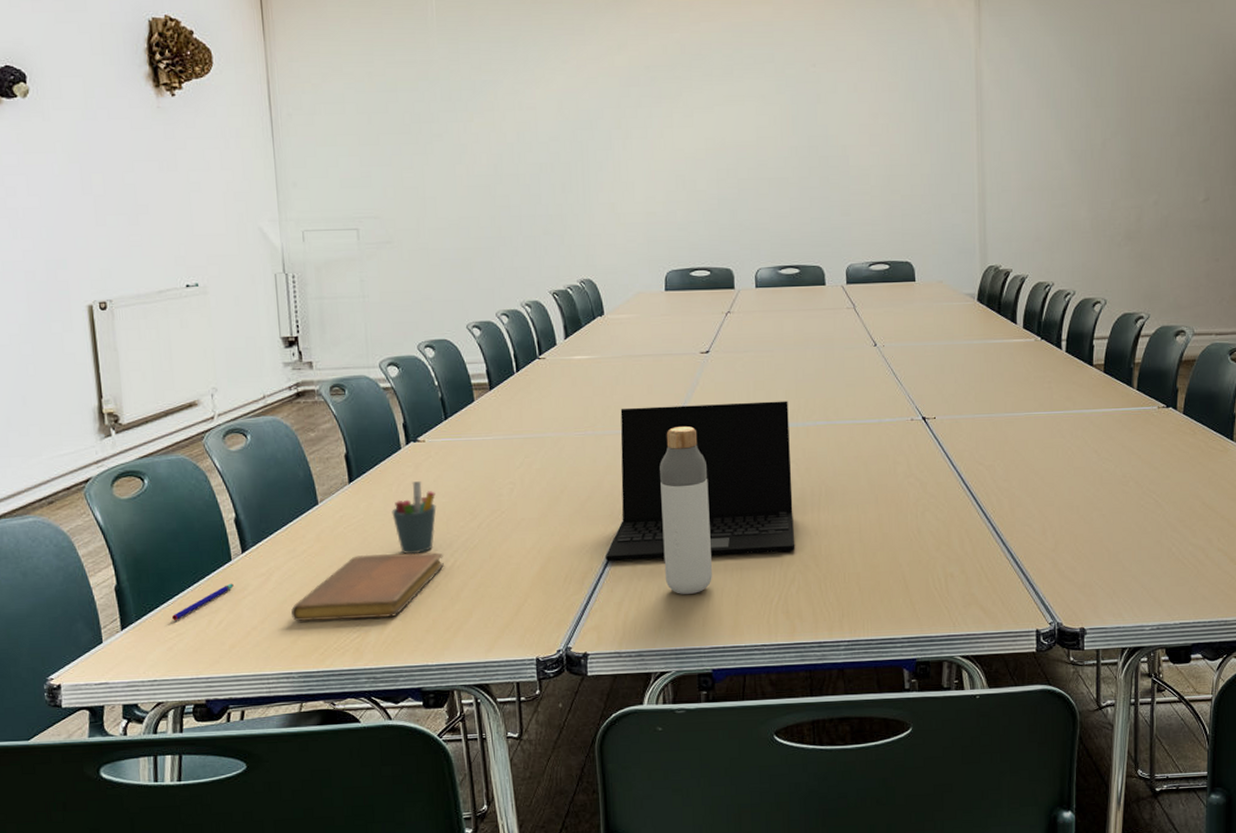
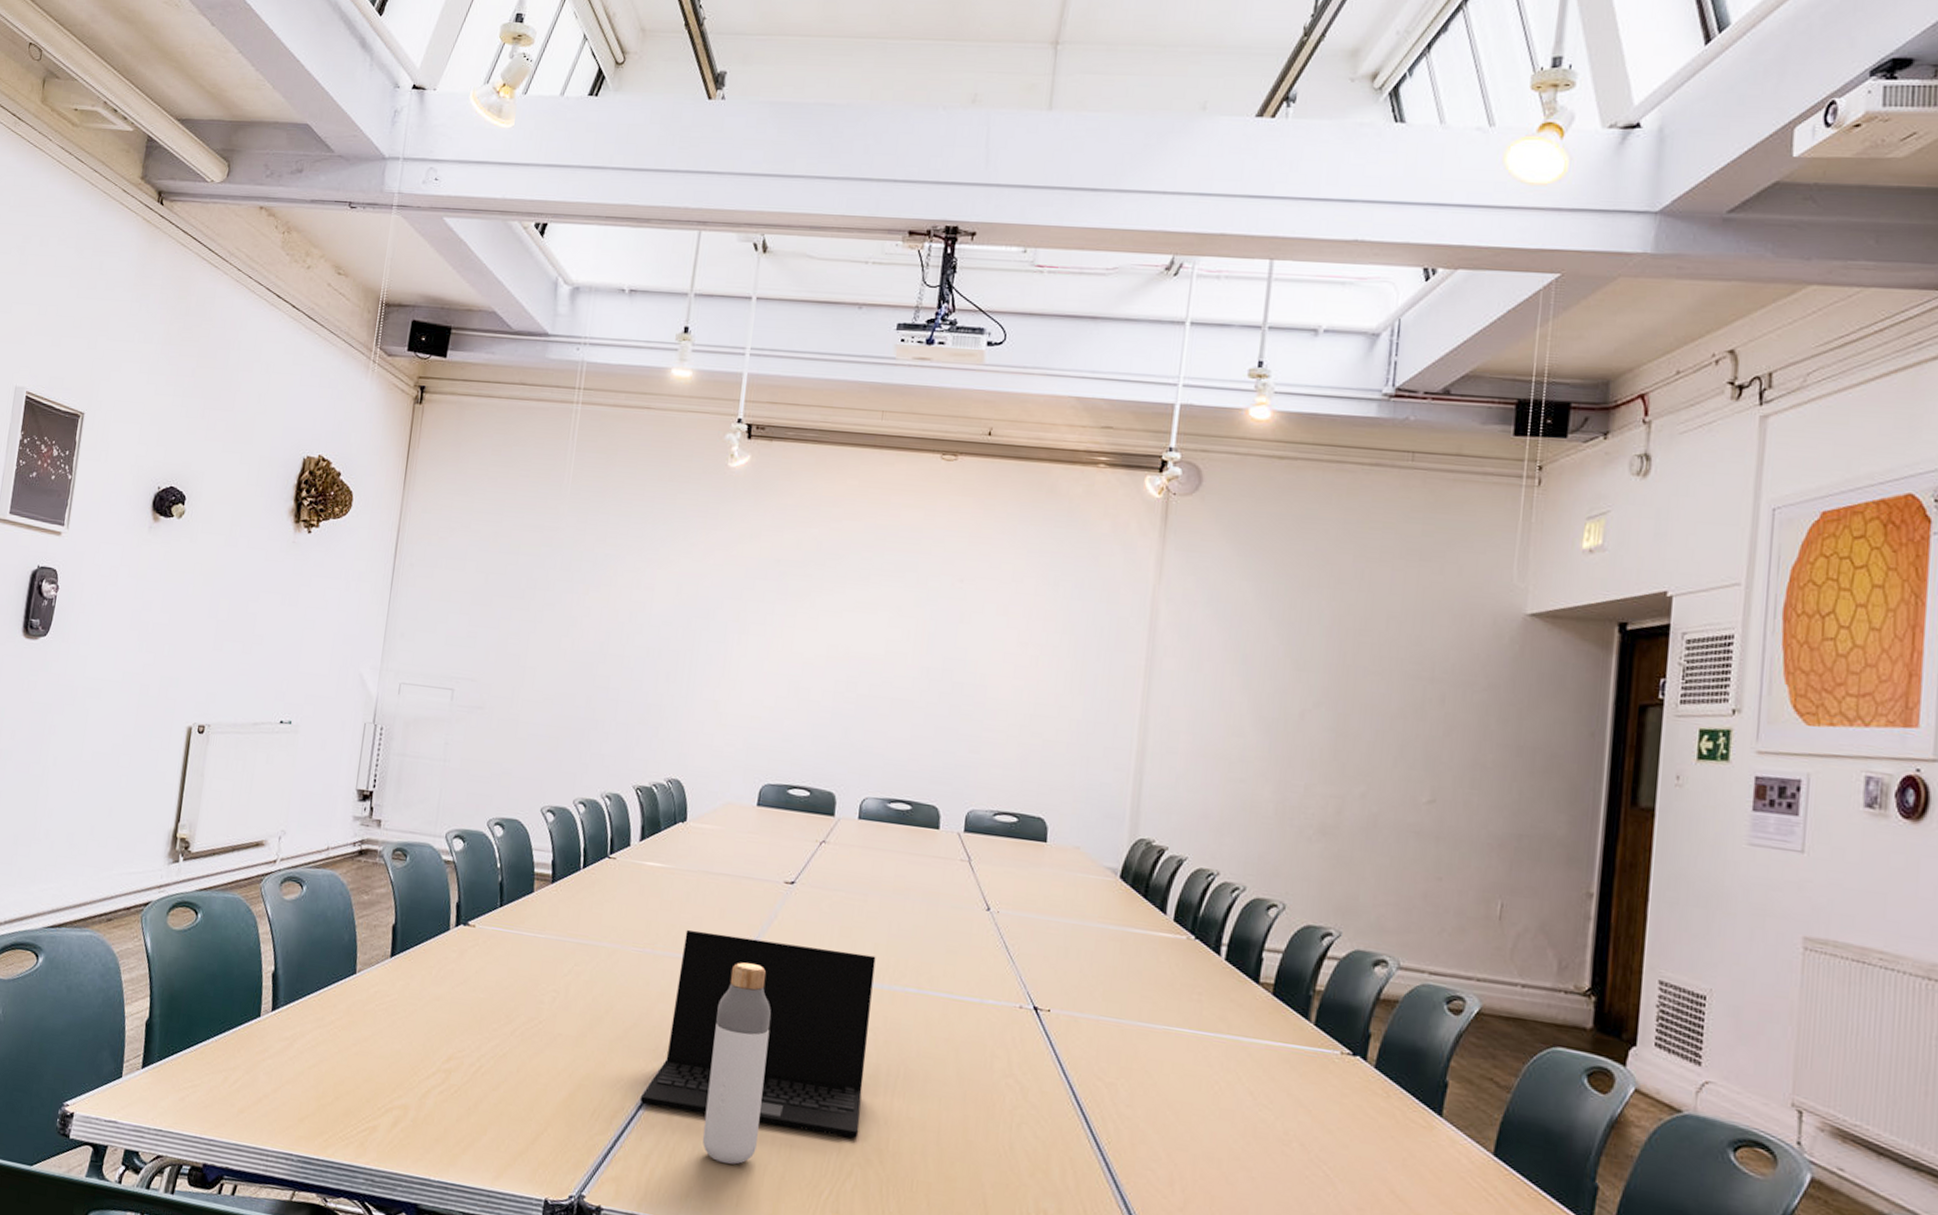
pen: present [171,583,234,620] -> none [190,1041,257,1070]
notebook: present [291,552,444,621] -> none [305,1038,470,1116]
pen holder: present [391,481,437,554] -> none [426,968,475,1050]

